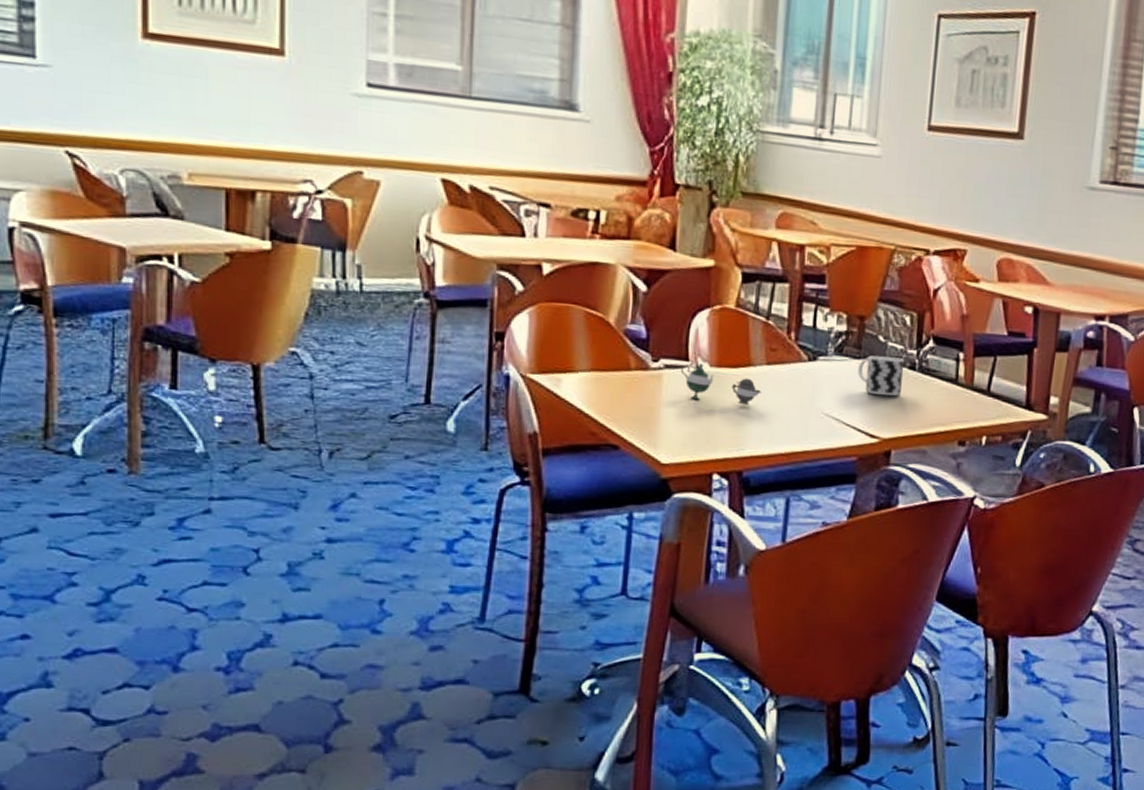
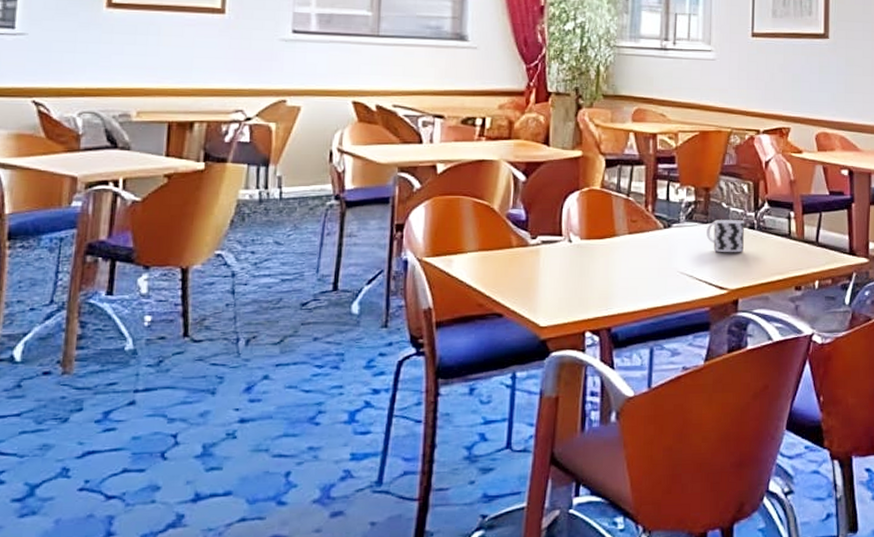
teapot: present [680,363,762,405] -> none [555,237,625,270]

